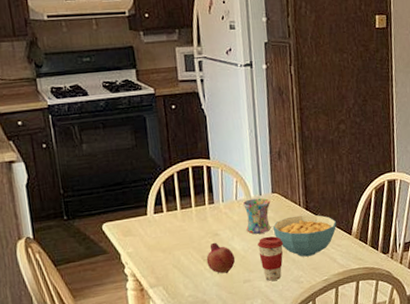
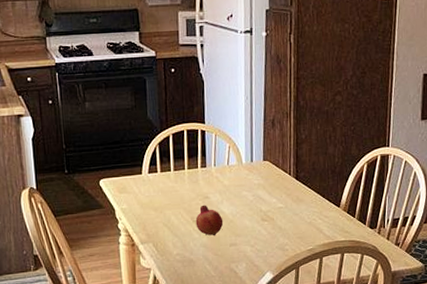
mug: present [242,197,272,234] -> none [233,164,261,200]
coffee cup: present [258,236,284,281] -> none [246,202,272,246]
cereal bowl: present [272,214,336,257] -> none [261,184,325,226]

